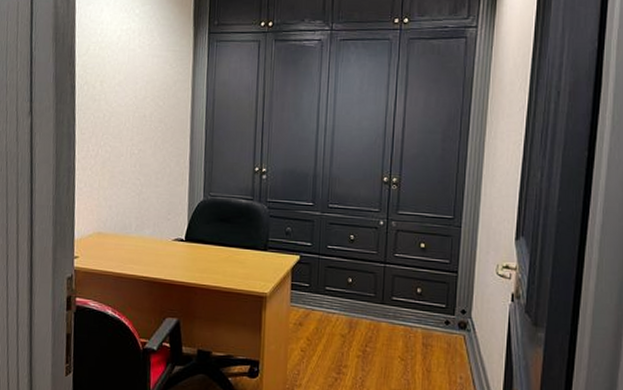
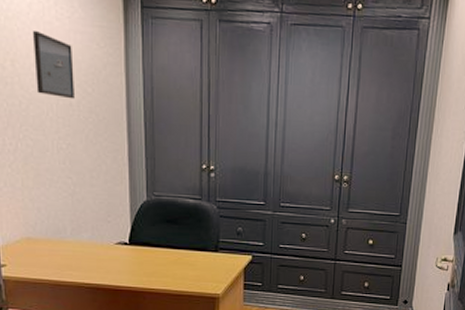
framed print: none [118,57,150,112] -> present [32,31,74,99]

